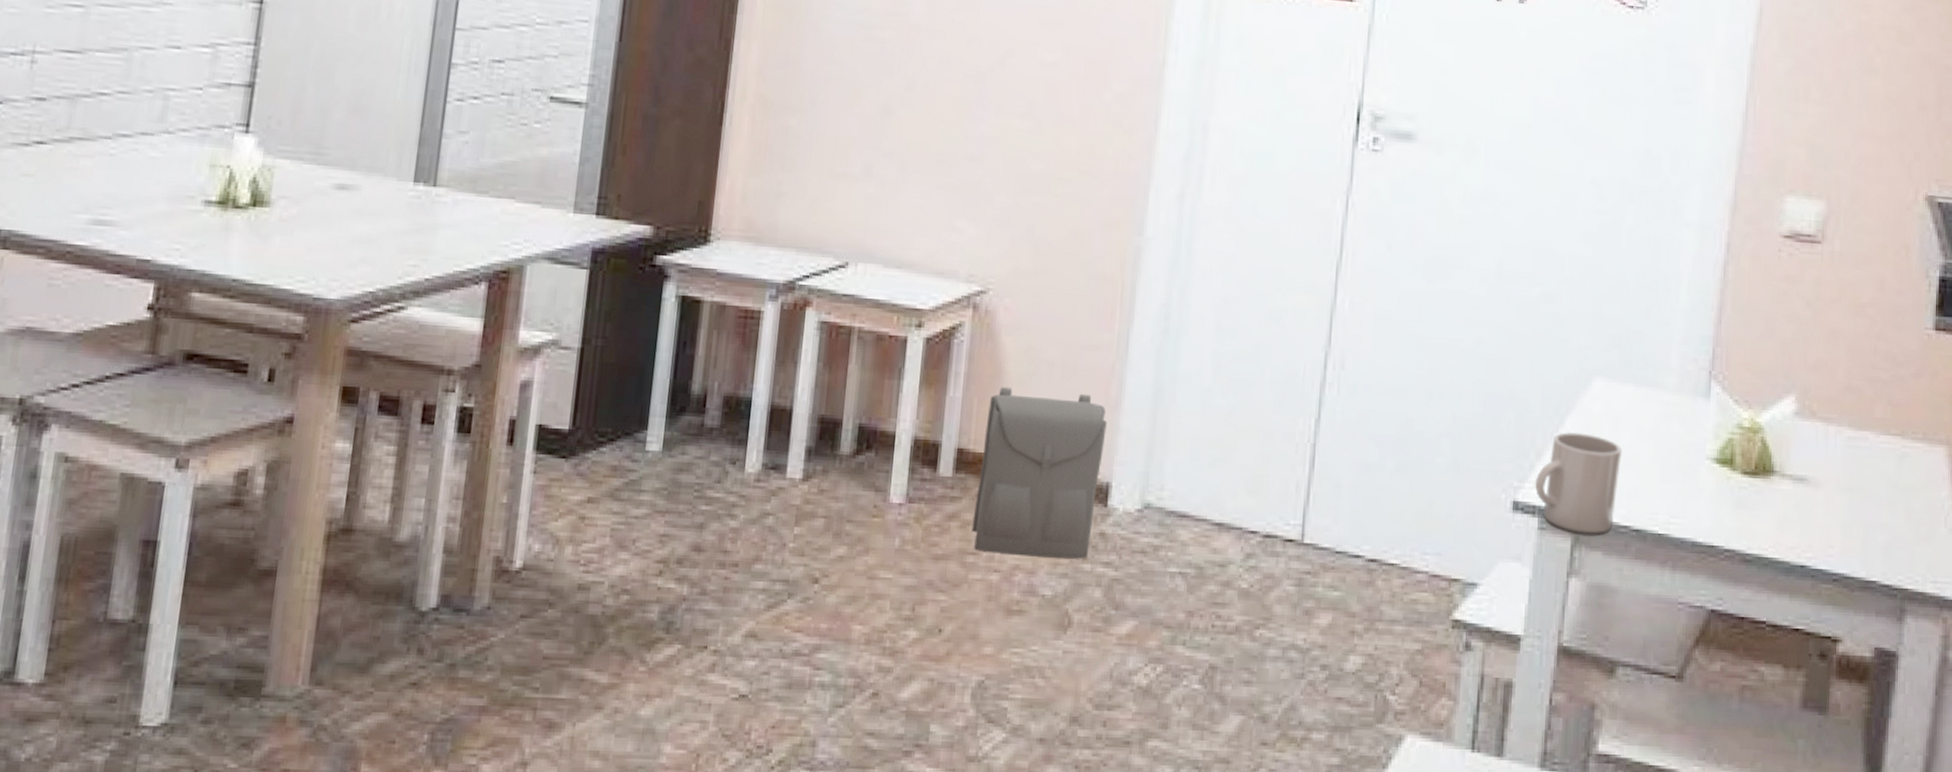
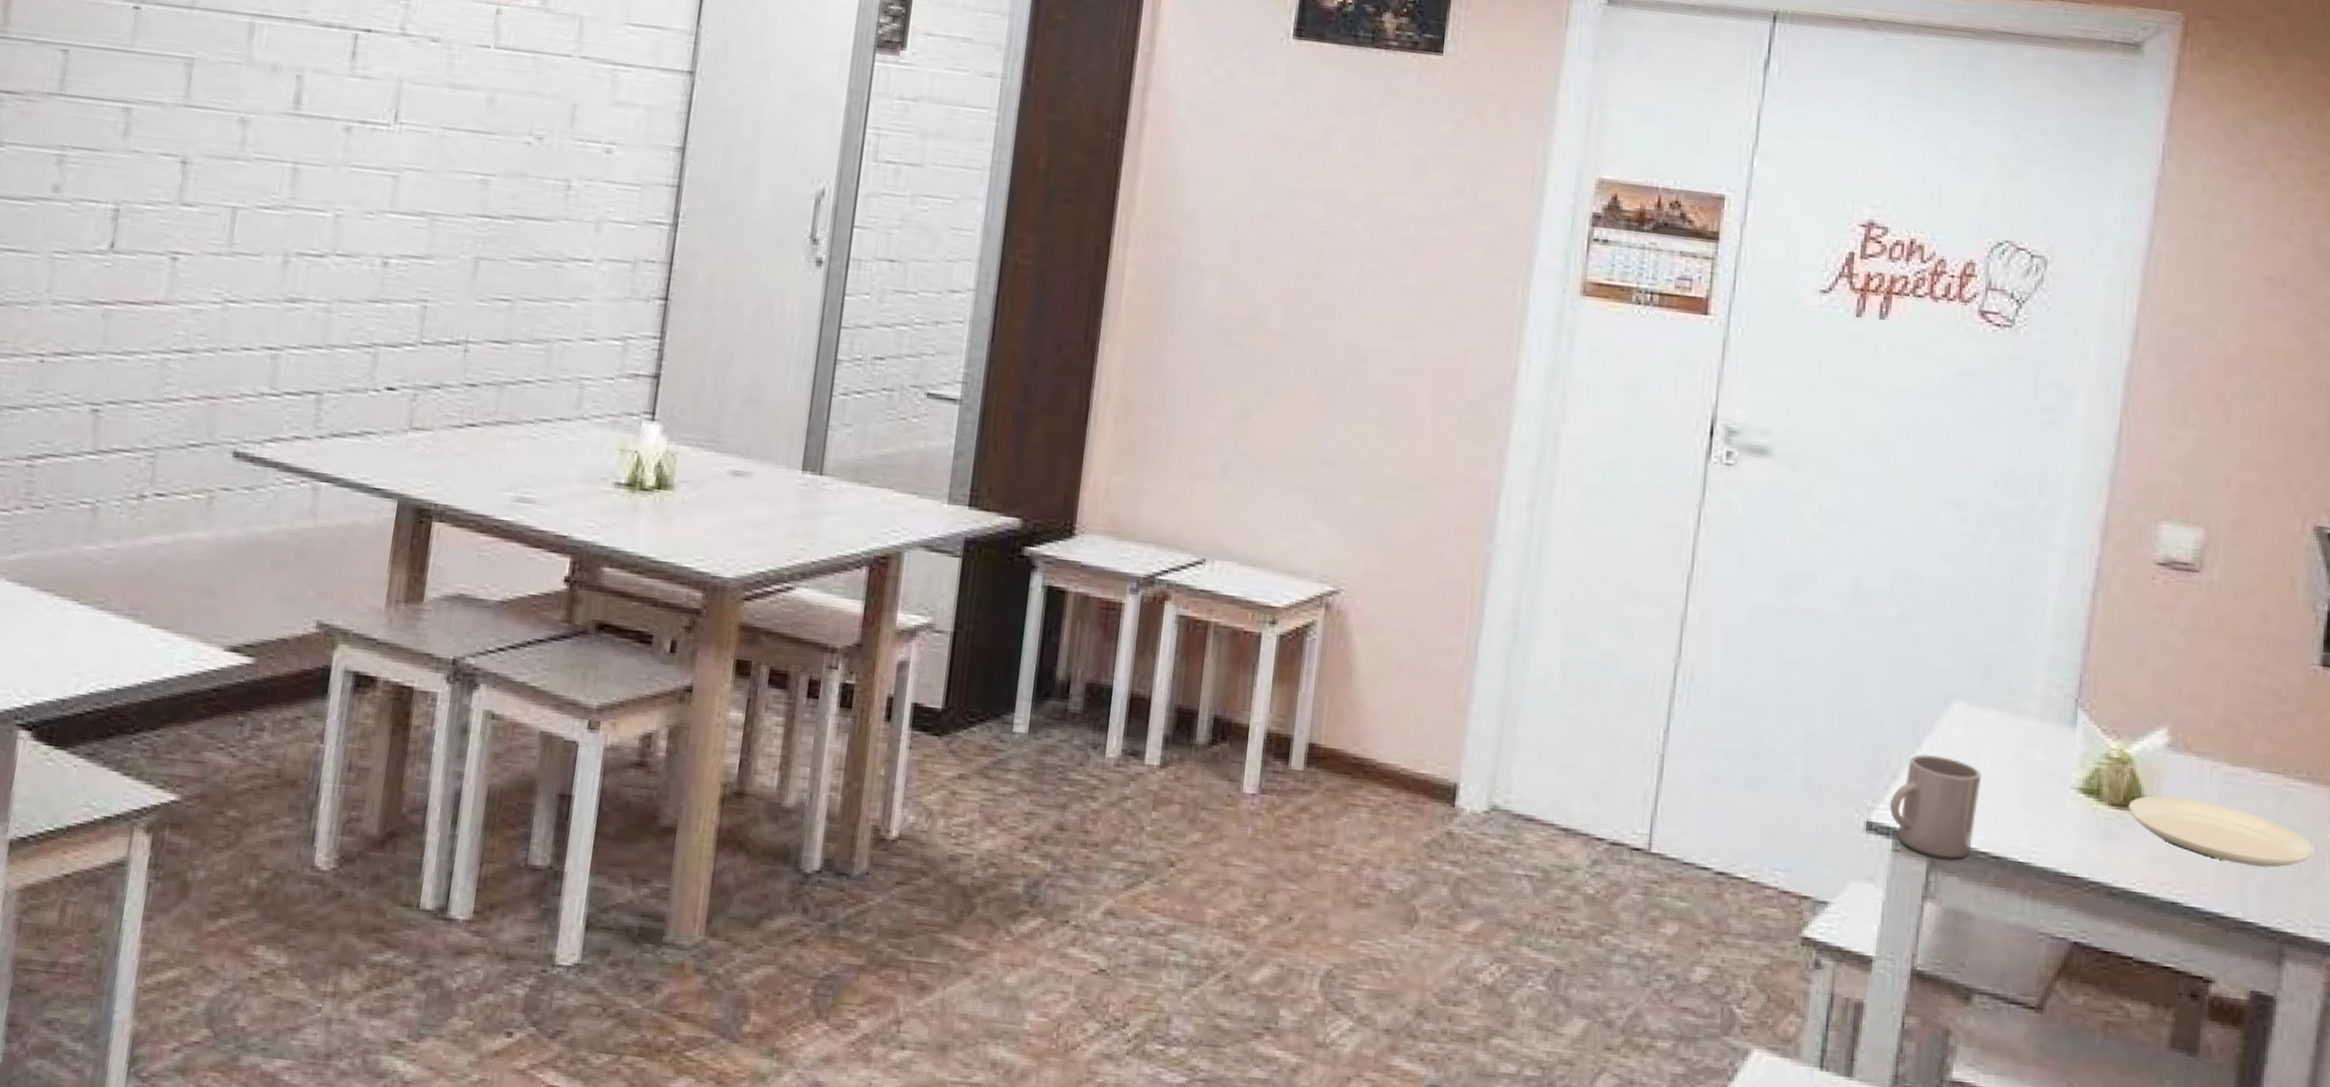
backpack: present [972,387,1107,559] -> none [1322,685,1455,857]
plate: none [1759,462,1931,527] -> present [2128,796,2315,867]

